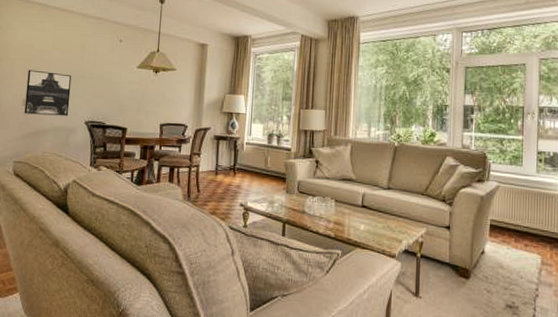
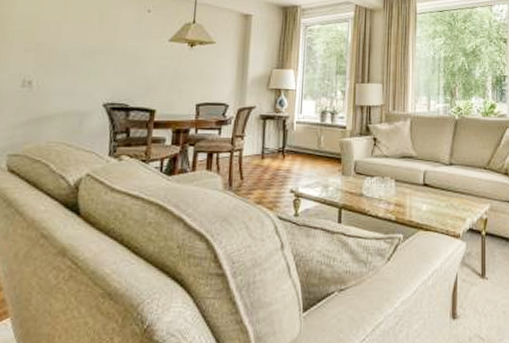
wall art: present [24,70,72,116] -> none [23,44,88,98]

